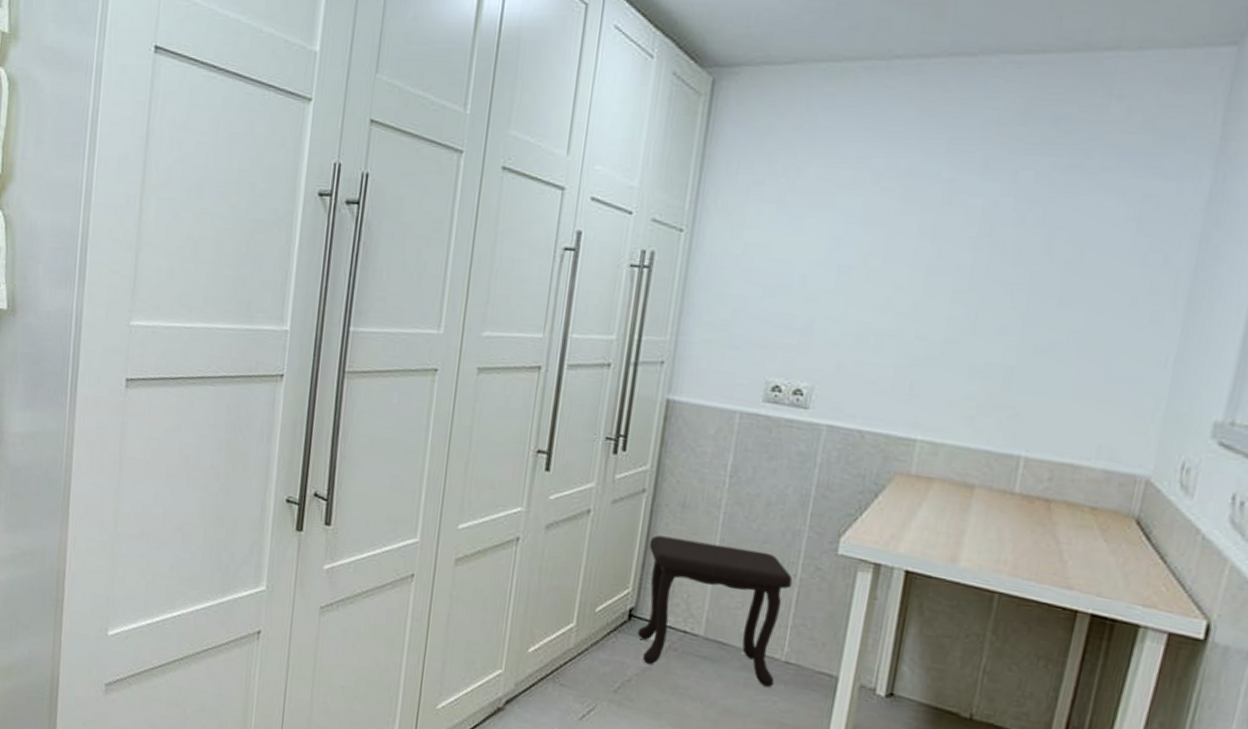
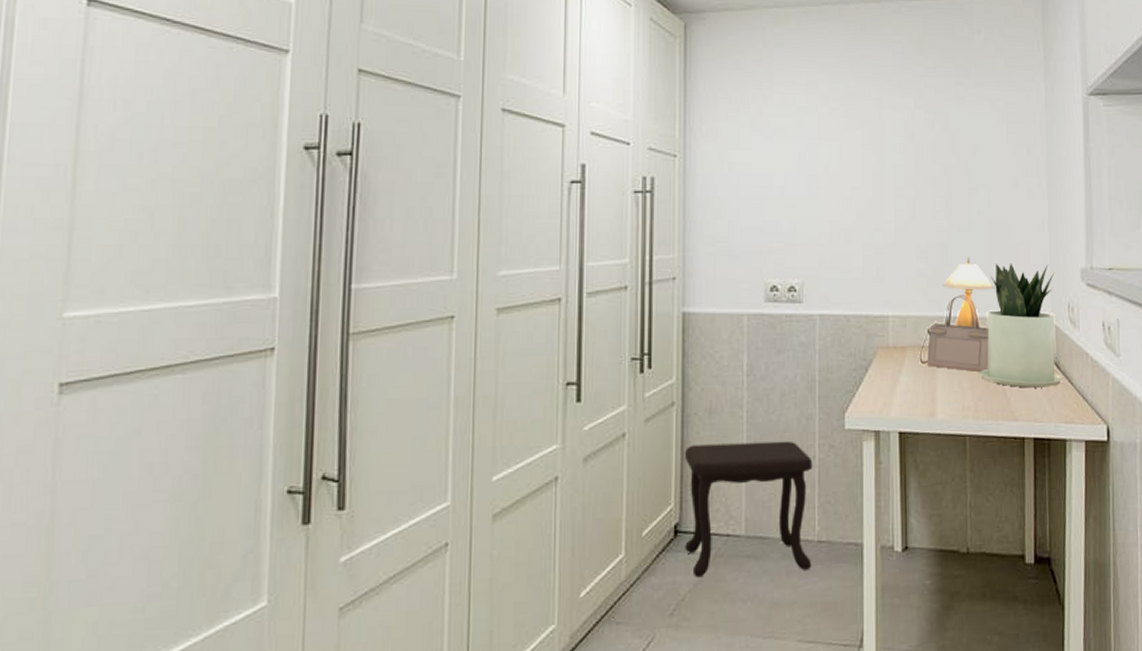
handbag: none [948,429,1053,524] -> present [919,294,989,371]
table lamp: none [996,386,1074,472] -> present [942,257,995,327]
planter: none [1029,399,1171,560] -> present [980,263,1063,388]

